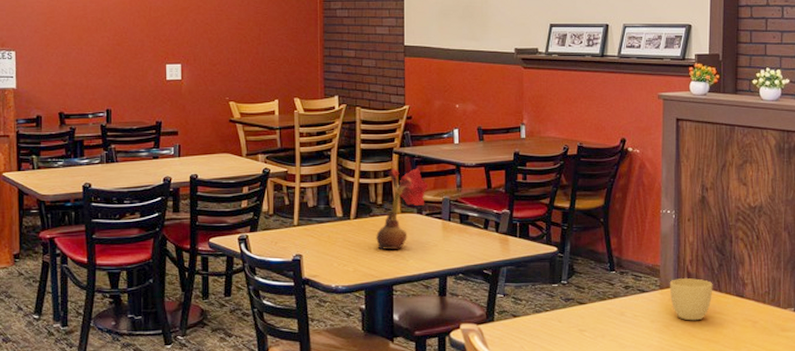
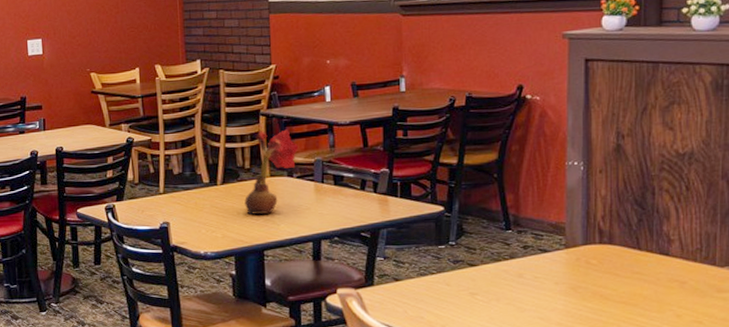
cup: present [669,277,713,321] -> none [576,235,631,282]

